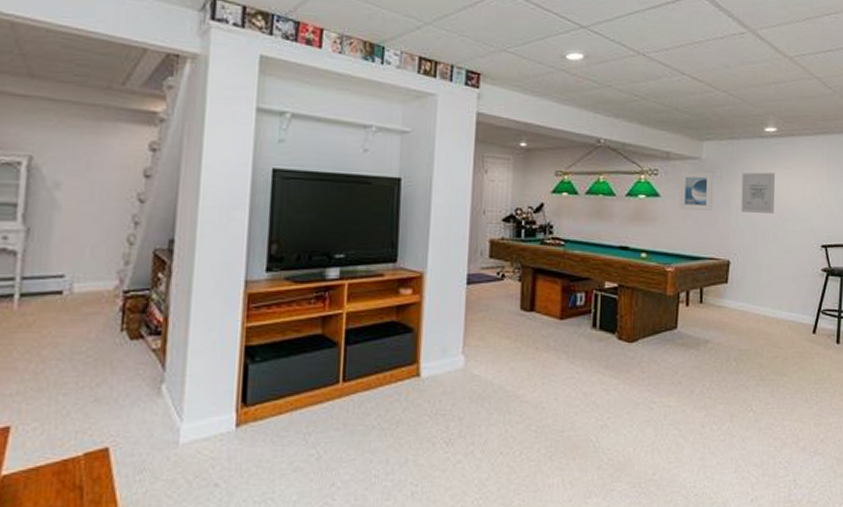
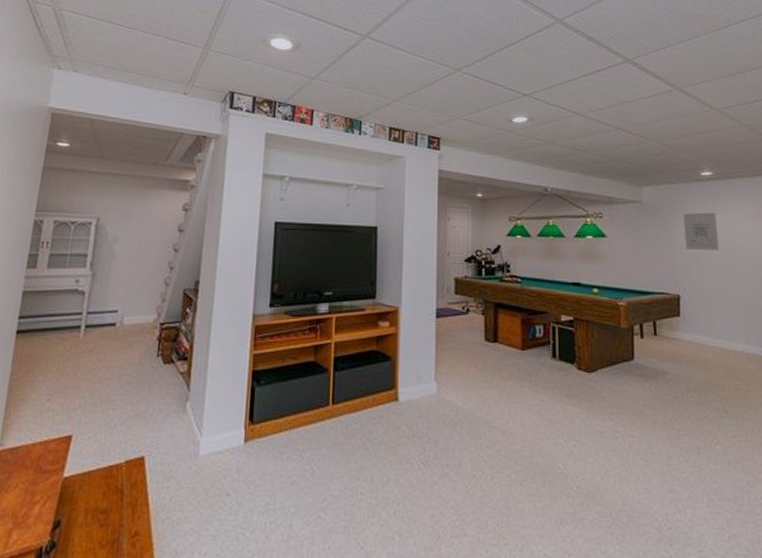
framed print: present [679,171,714,211] -> none [623,213,658,249]

